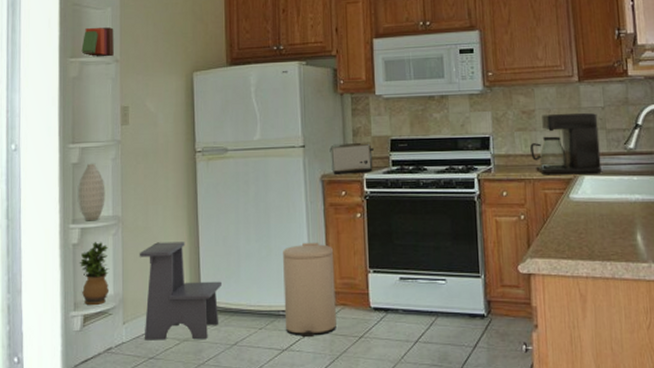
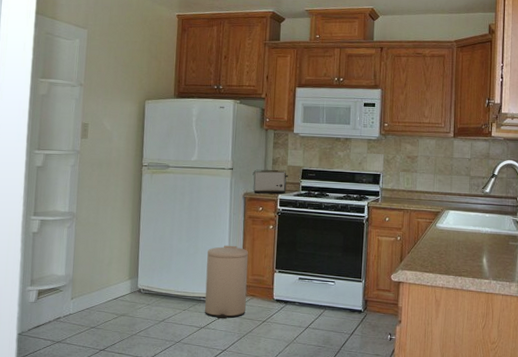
vase: present [78,163,105,221] -> none [40,167,64,215]
potted plant: present [79,242,110,305] -> none [37,232,63,283]
books: present [81,27,114,58] -> none [51,55,80,81]
step stool: present [139,242,222,341] -> none [88,236,156,315]
coffee maker: present [530,112,602,175] -> none [410,160,465,210]

